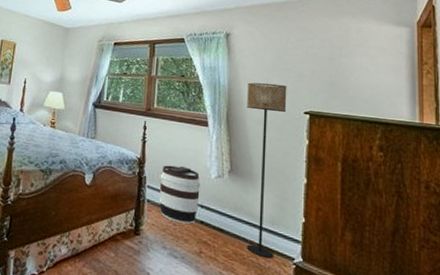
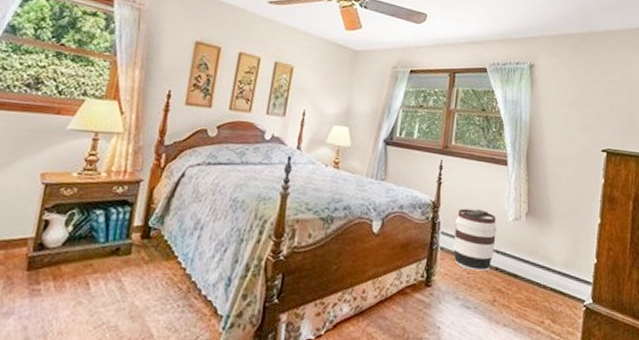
floor lamp: present [246,82,287,258] -> none [540,118,587,302]

